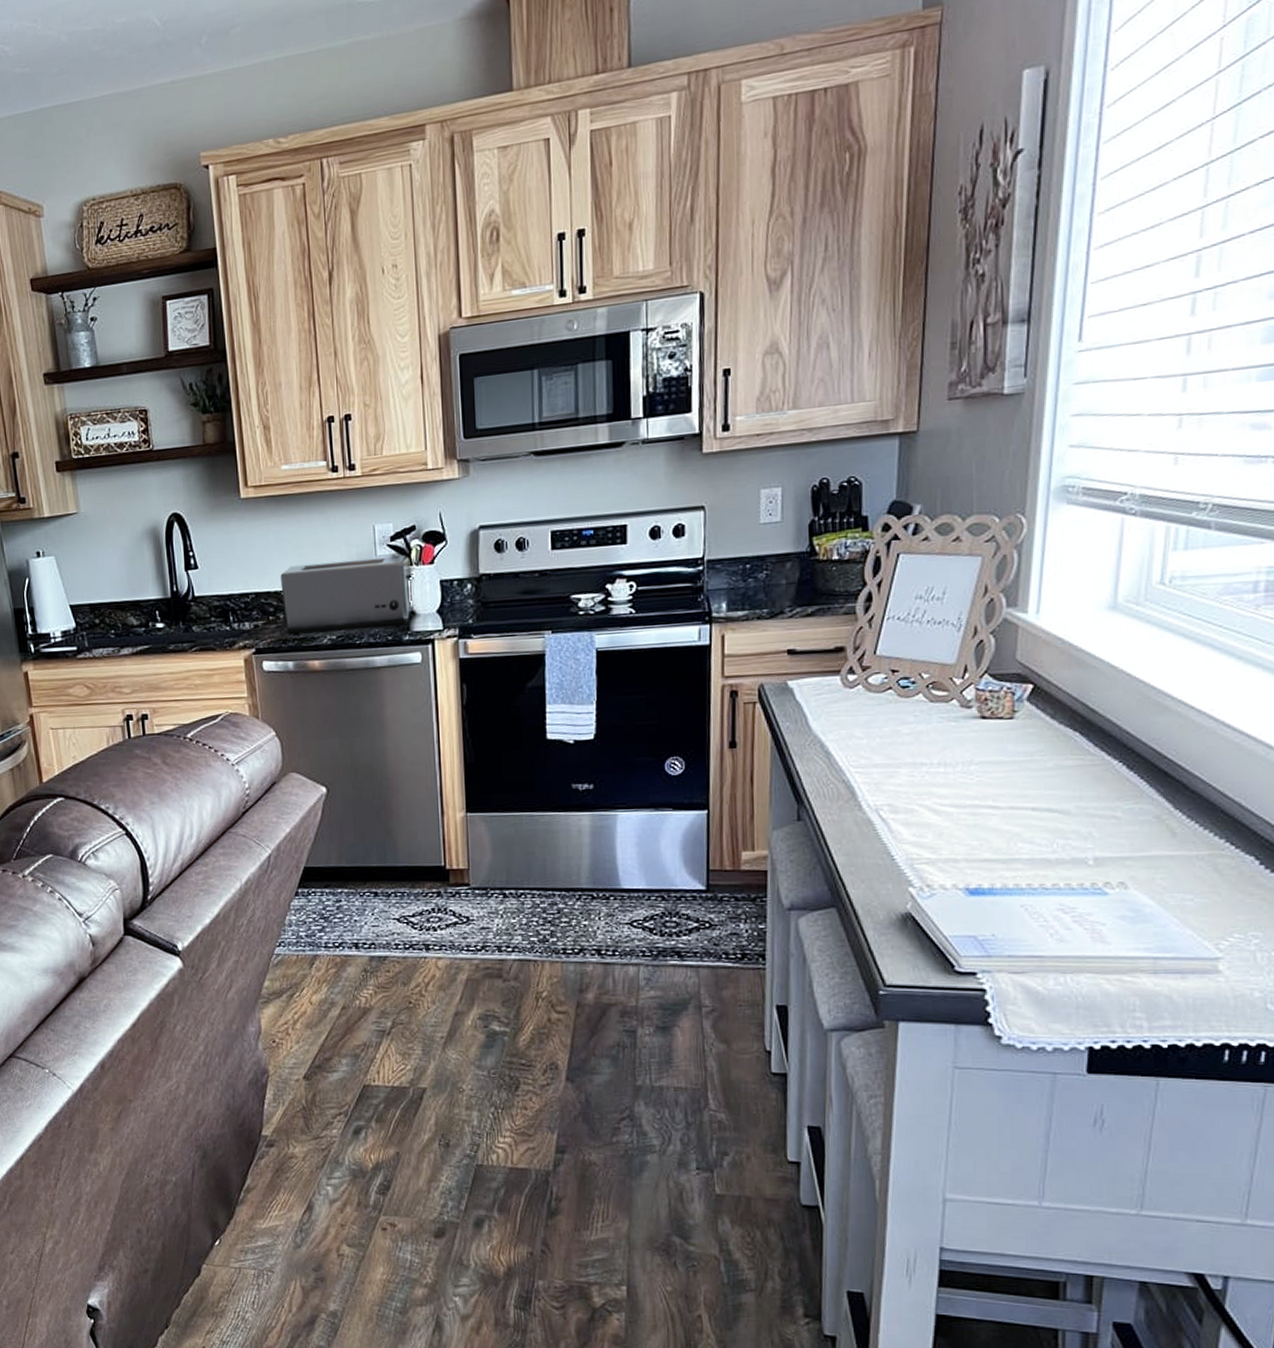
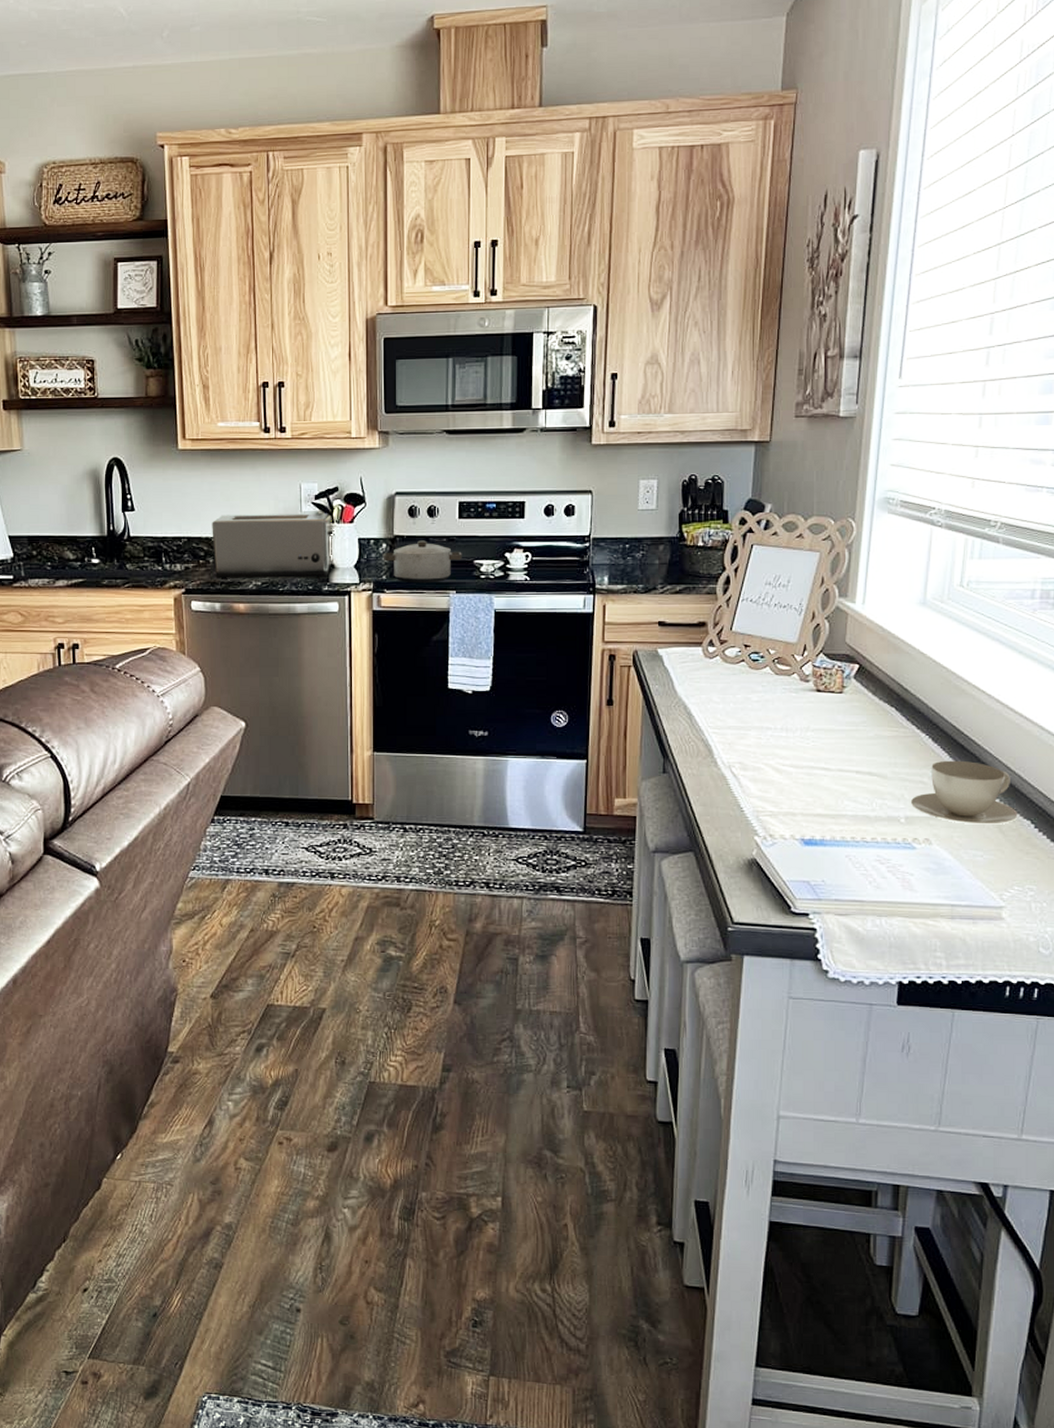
cooking pot: none [468,577,557,626] -> present [383,540,462,584]
teacup: none [1101,789,1238,863] -> present [911,760,1018,824]

